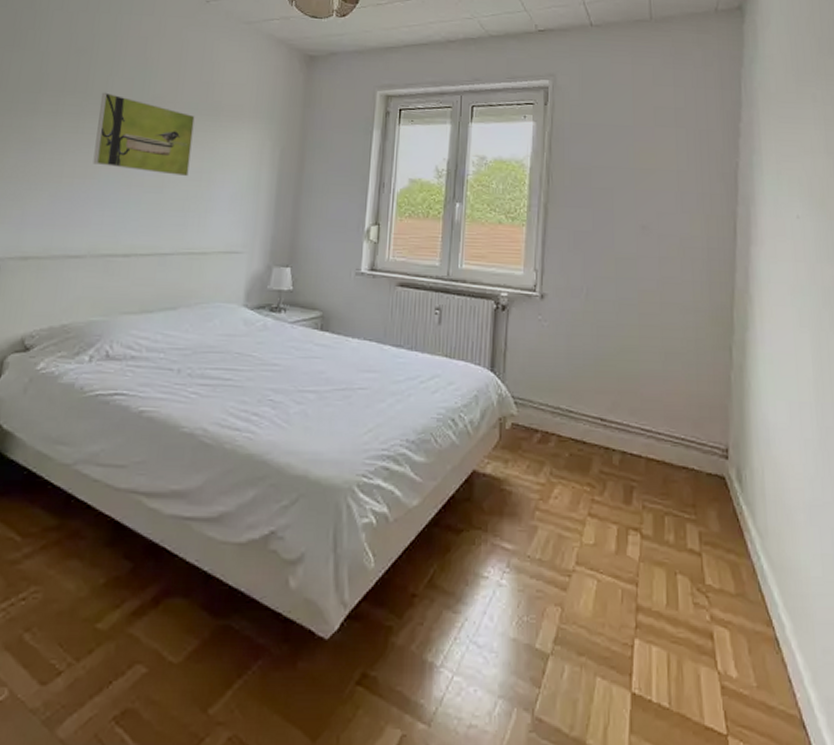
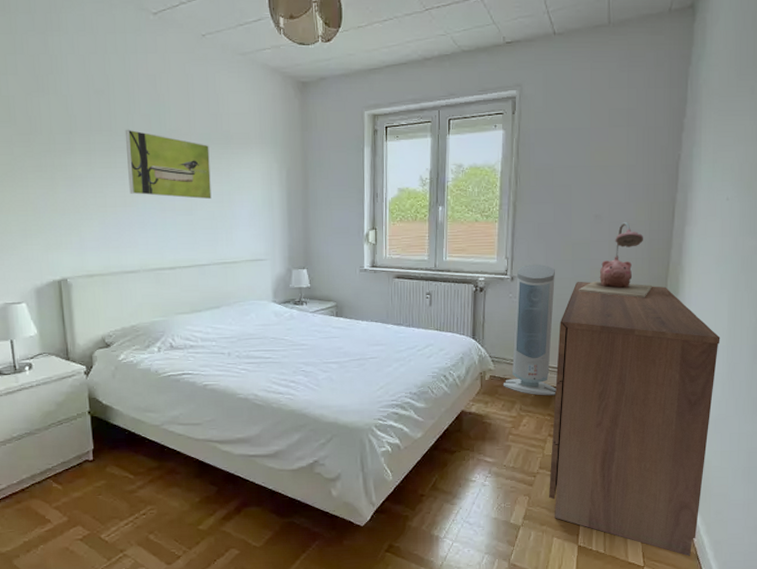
air purifier: none [528,280,598,457] -> present [502,264,556,396]
dresser: none [588,305,806,722] -> present [548,281,721,556]
table lamp: none [624,236,714,333] -> present [579,222,652,298]

